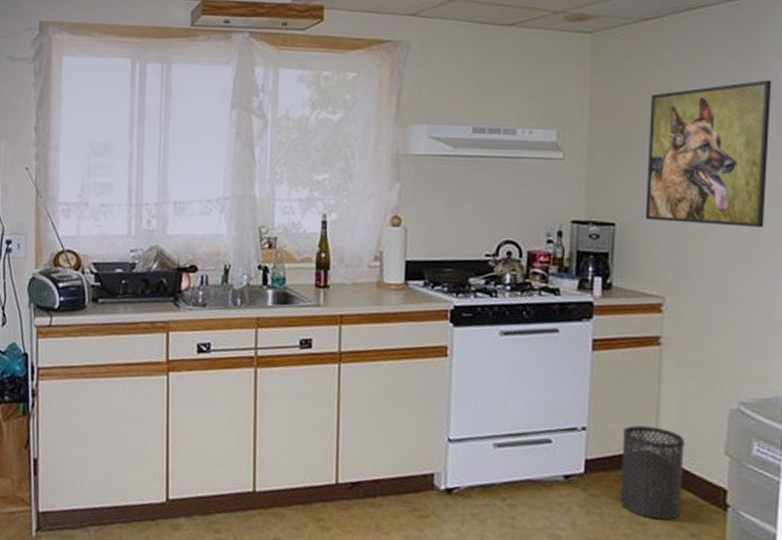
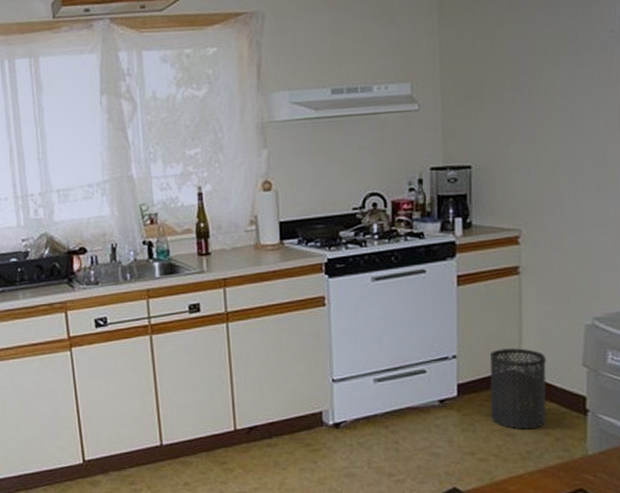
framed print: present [645,80,772,227] -> none [497,13,611,160]

